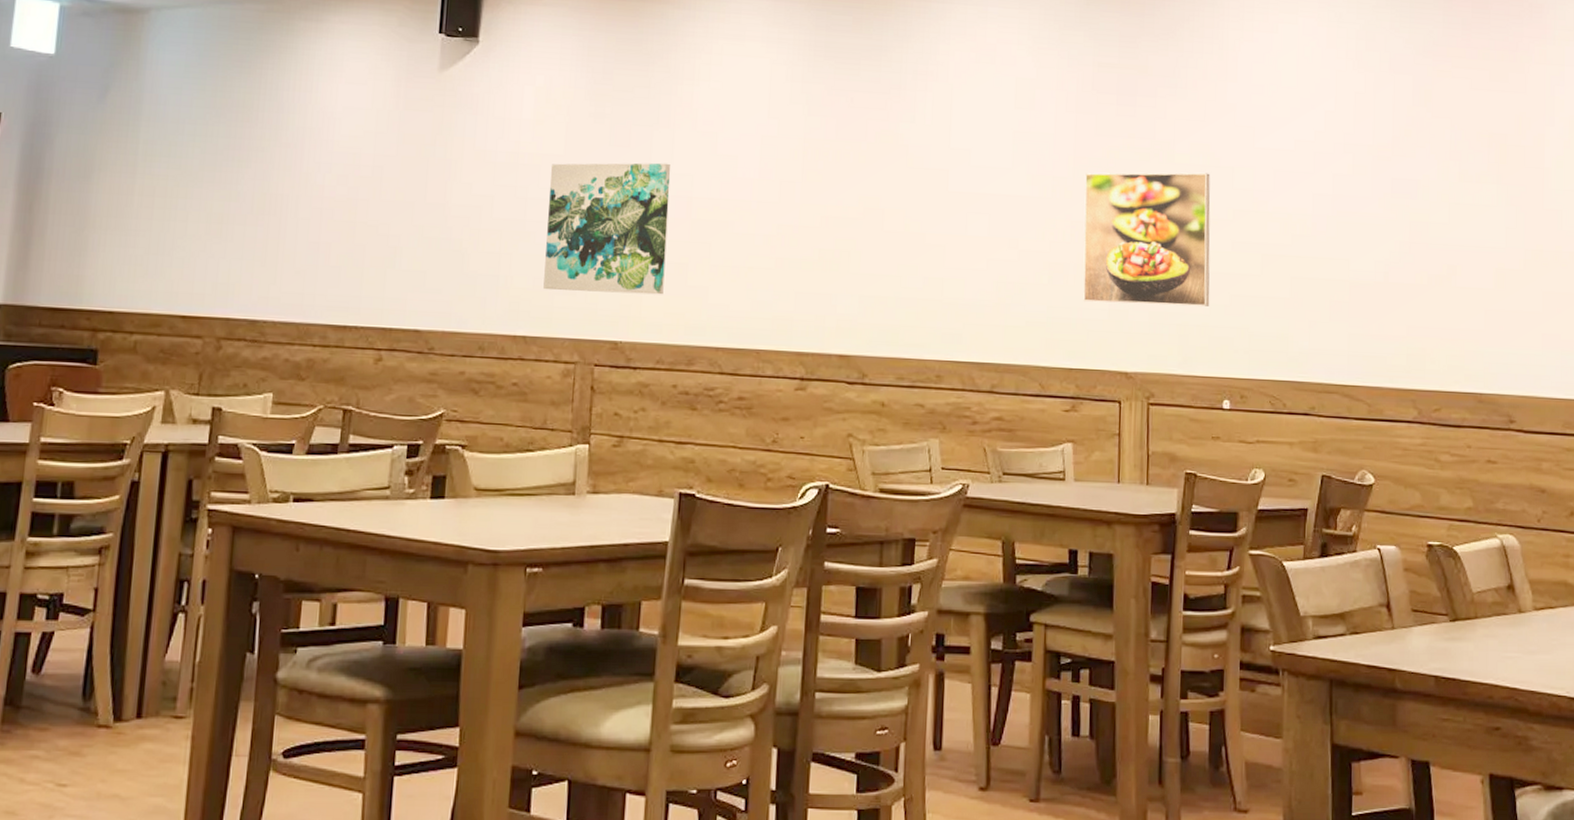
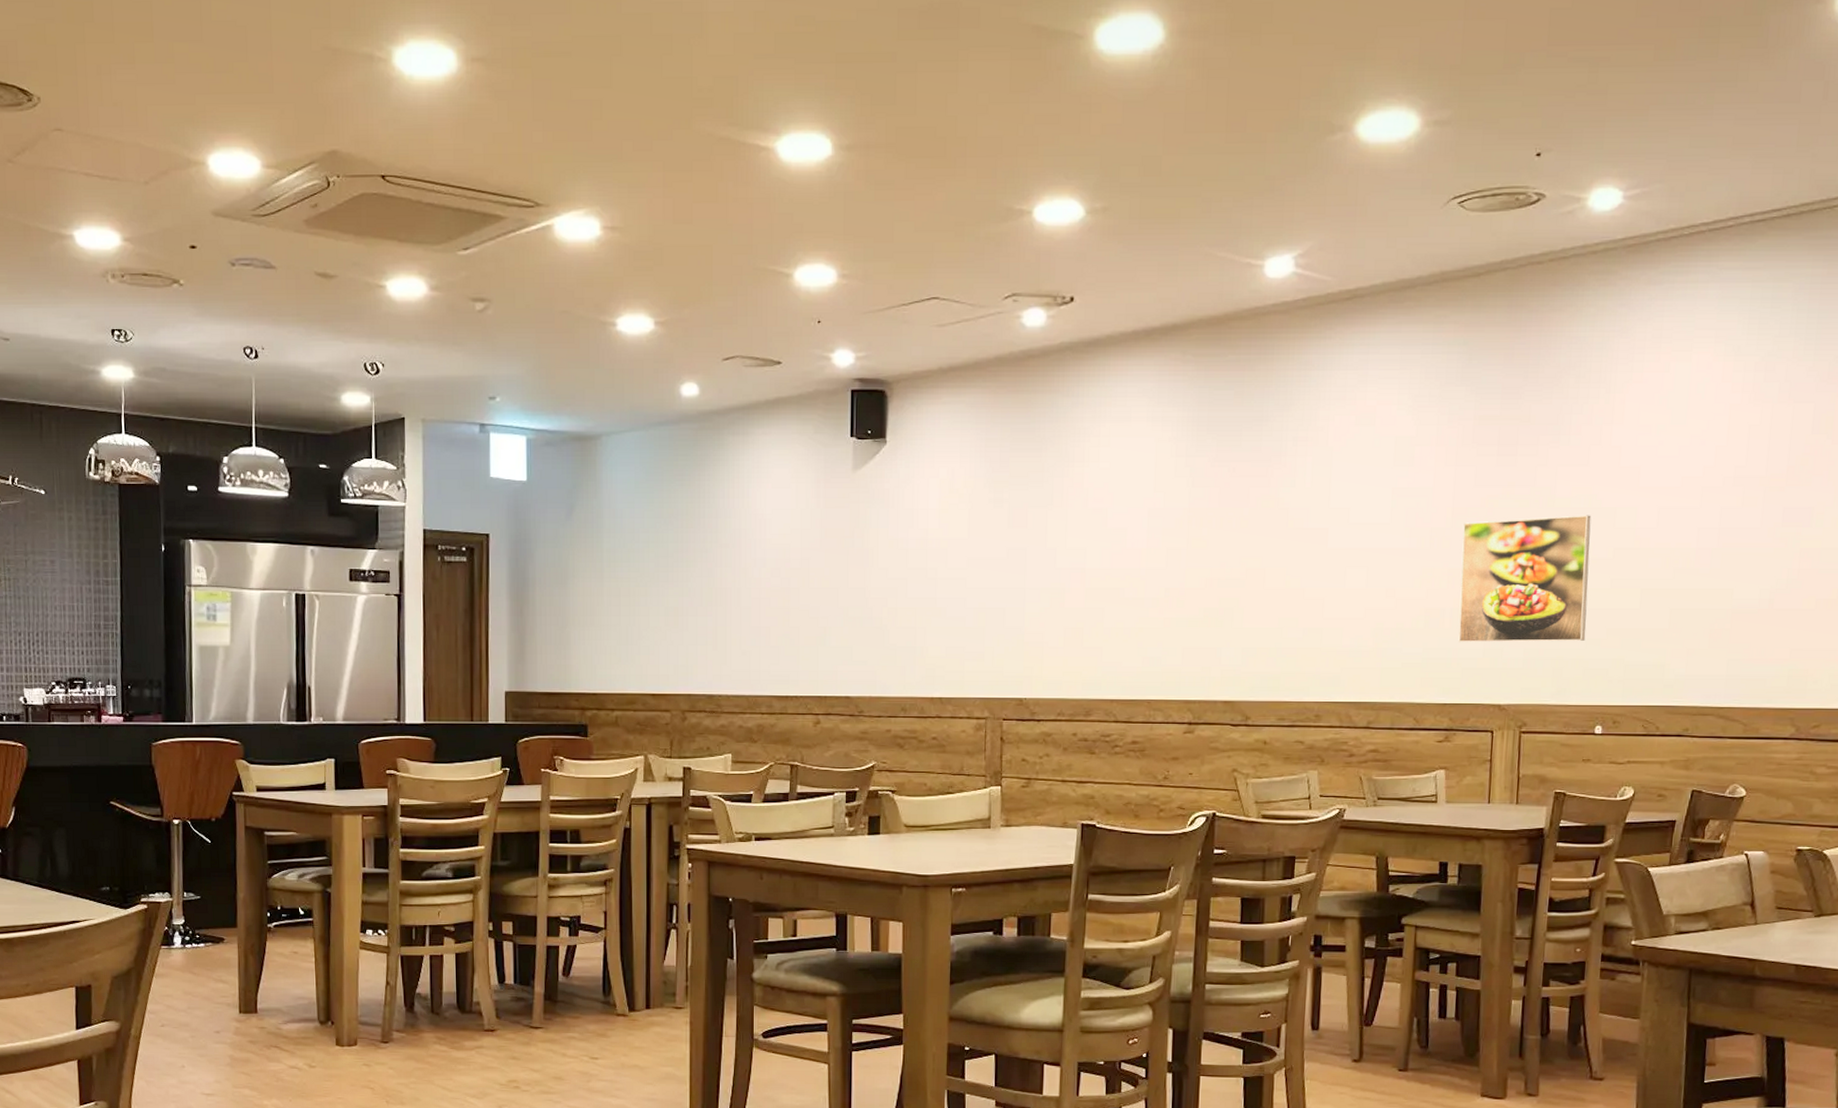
wall art: present [543,162,671,295] -> none [955,539,1065,657]

